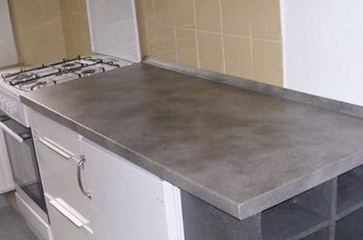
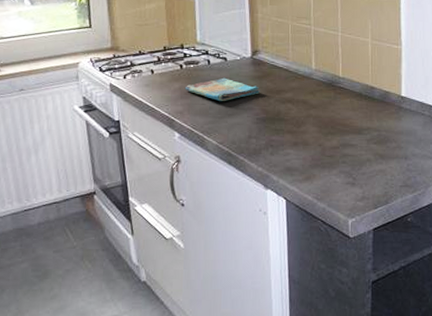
dish towel: none [84,83,152,105] -> present [184,77,261,102]

